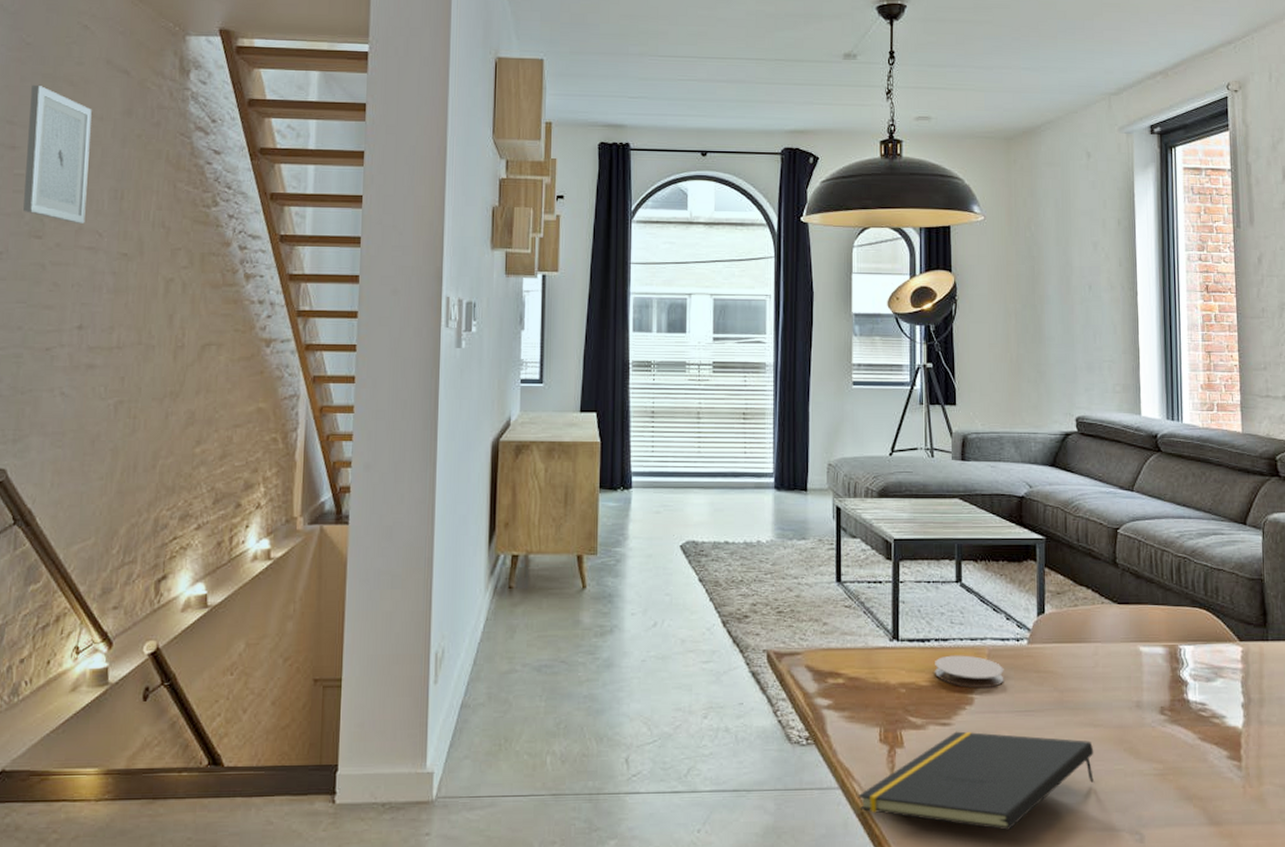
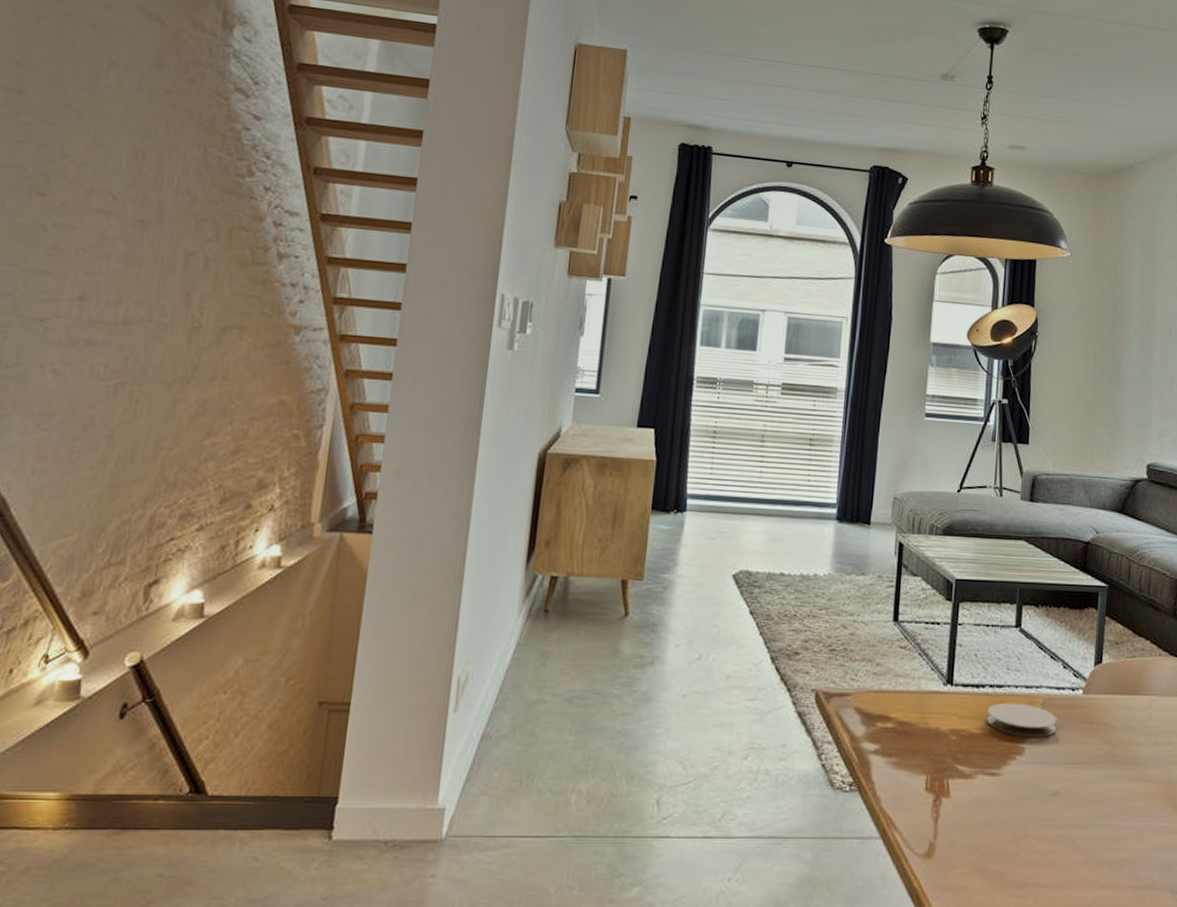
wall art: present [23,84,92,223] -> none [26,24,117,183]
notepad: present [858,731,1095,831] -> none [899,782,1141,887]

